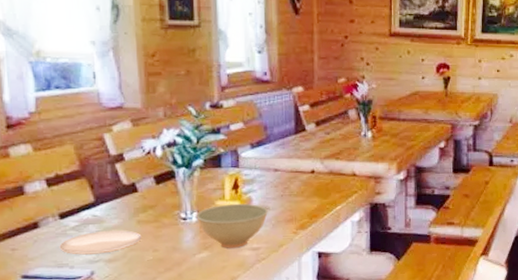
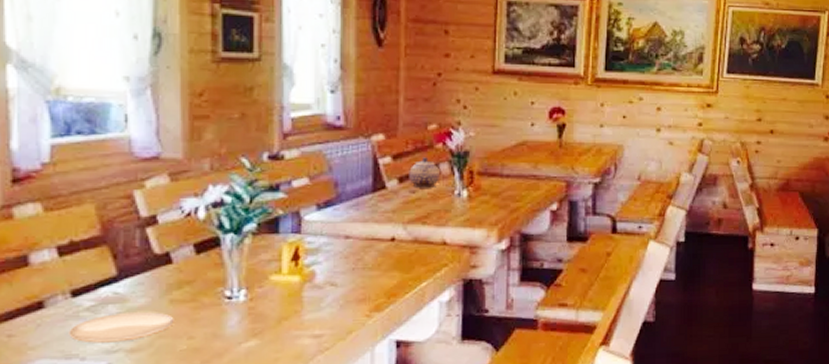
bowl: present [196,203,268,248] -> none [245,278,335,335]
teapot: none [324,105,350,130] -> present [409,157,441,188]

